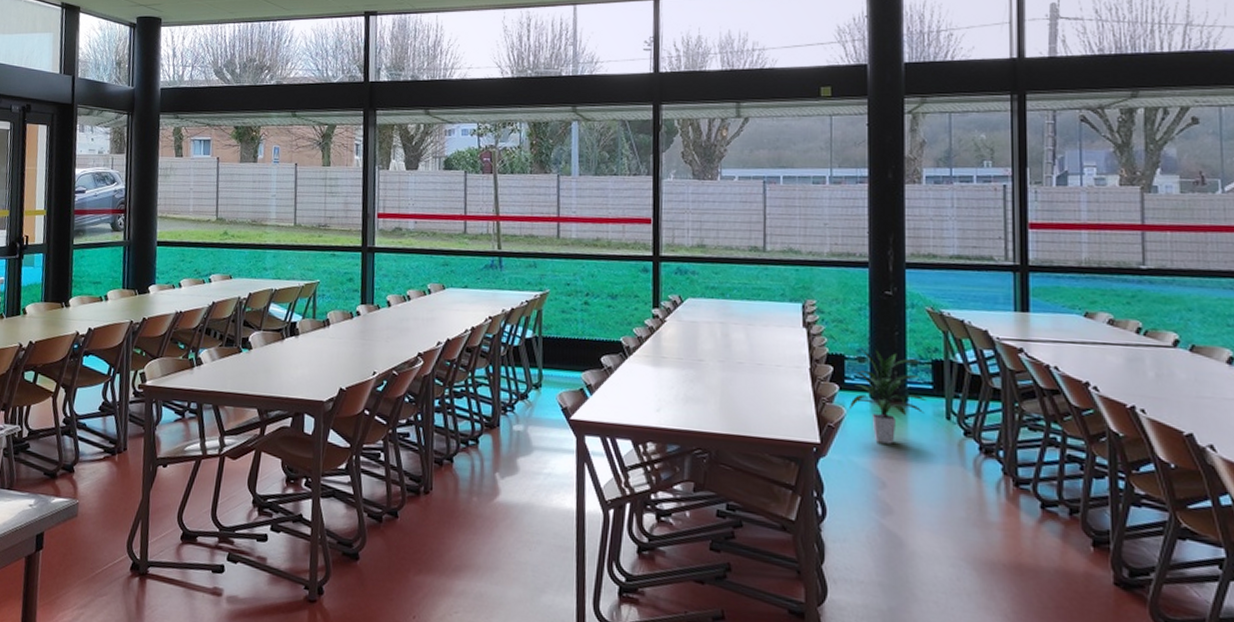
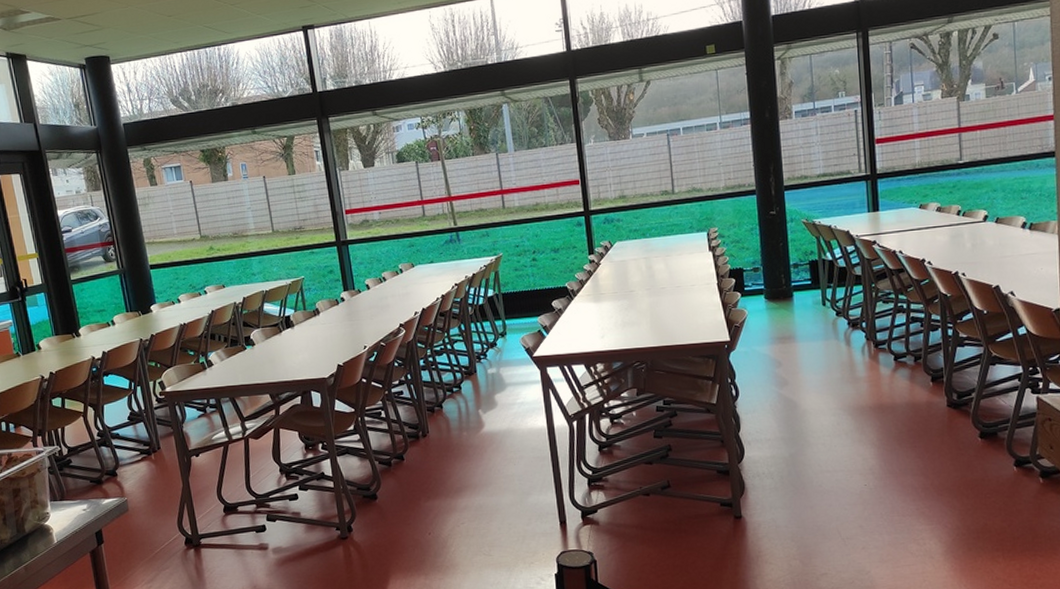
indoor plant: present [850,348,926,445] -> none [750,259,807,333]

